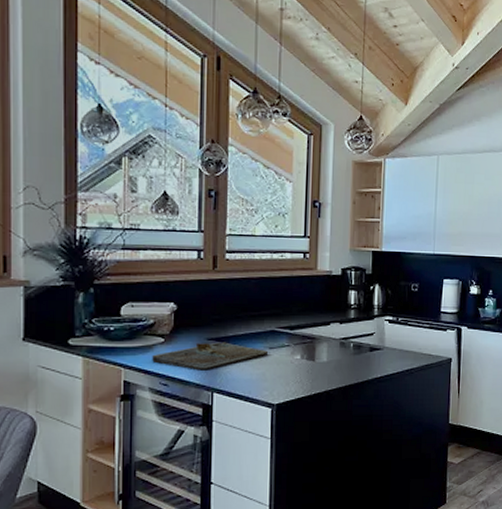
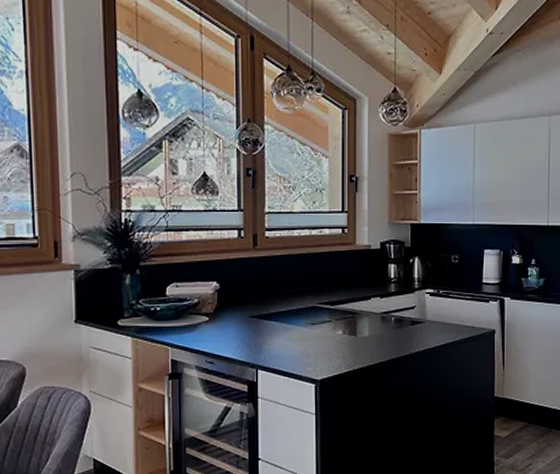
cutting board: present [152,342,269,371] -> none [198,319,311,348]

